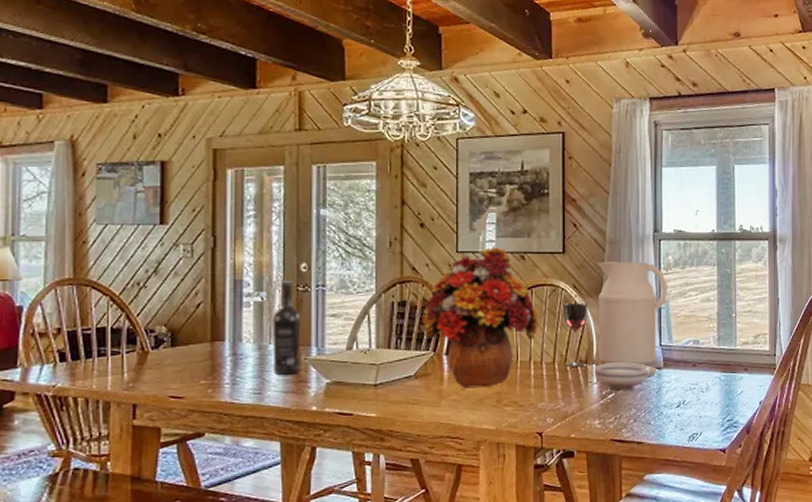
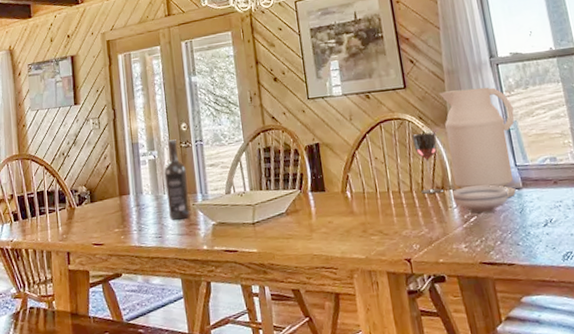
flower arrangement: present [421,246,540,387] -> none [285,89,392,220]

